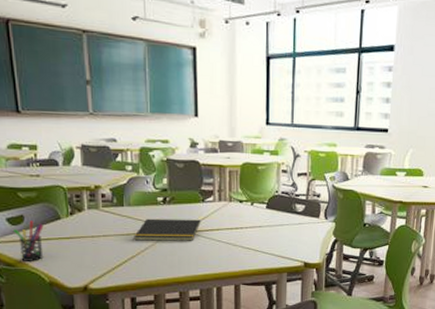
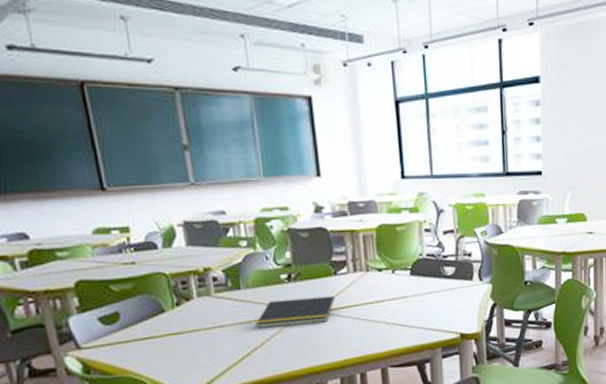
pen holder: present [14,220,44,261] -> none [108,317,148,367]

